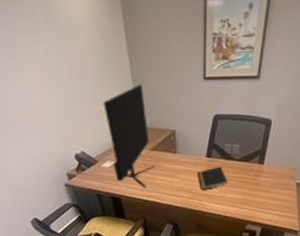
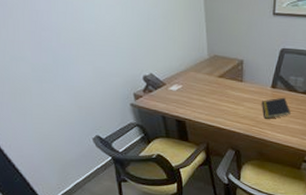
monitor: present [103,84,155,187] -> none [175,14,222,112]

